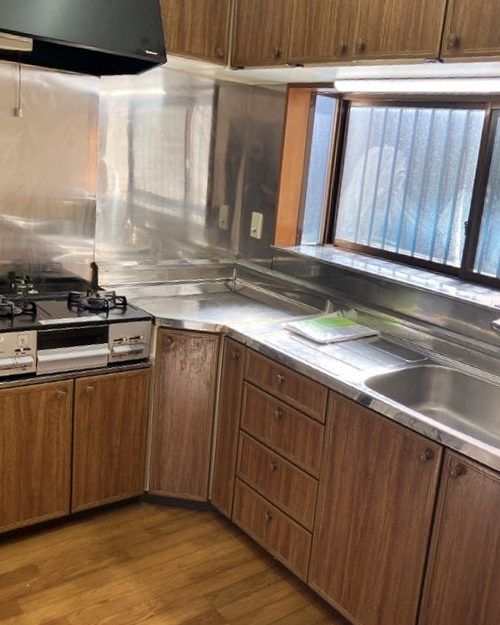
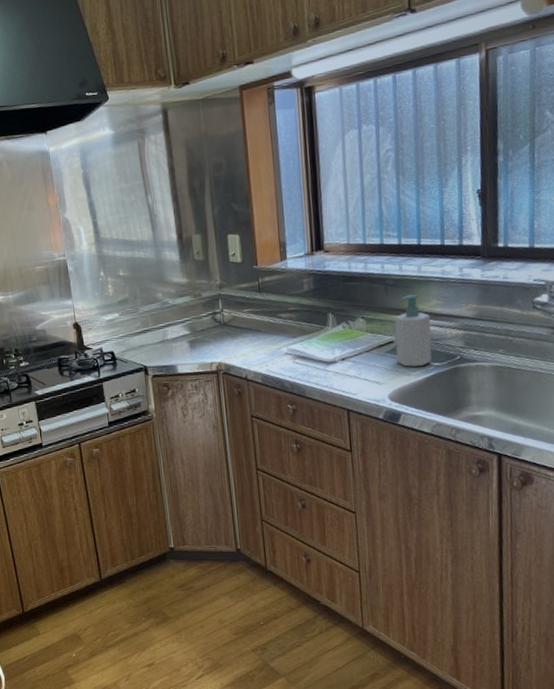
soap bottle: none [376,297,411,360] -> present [394,294,432,367]

